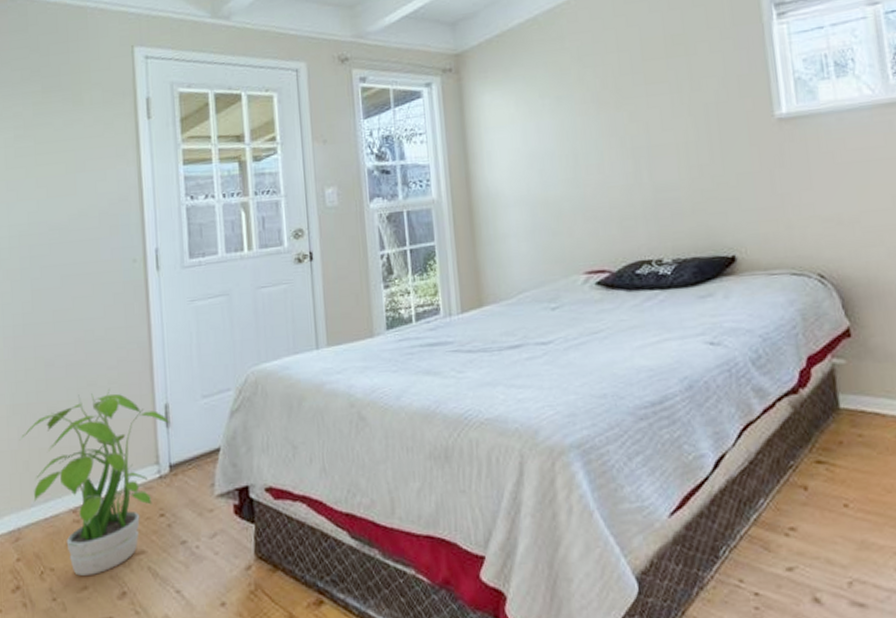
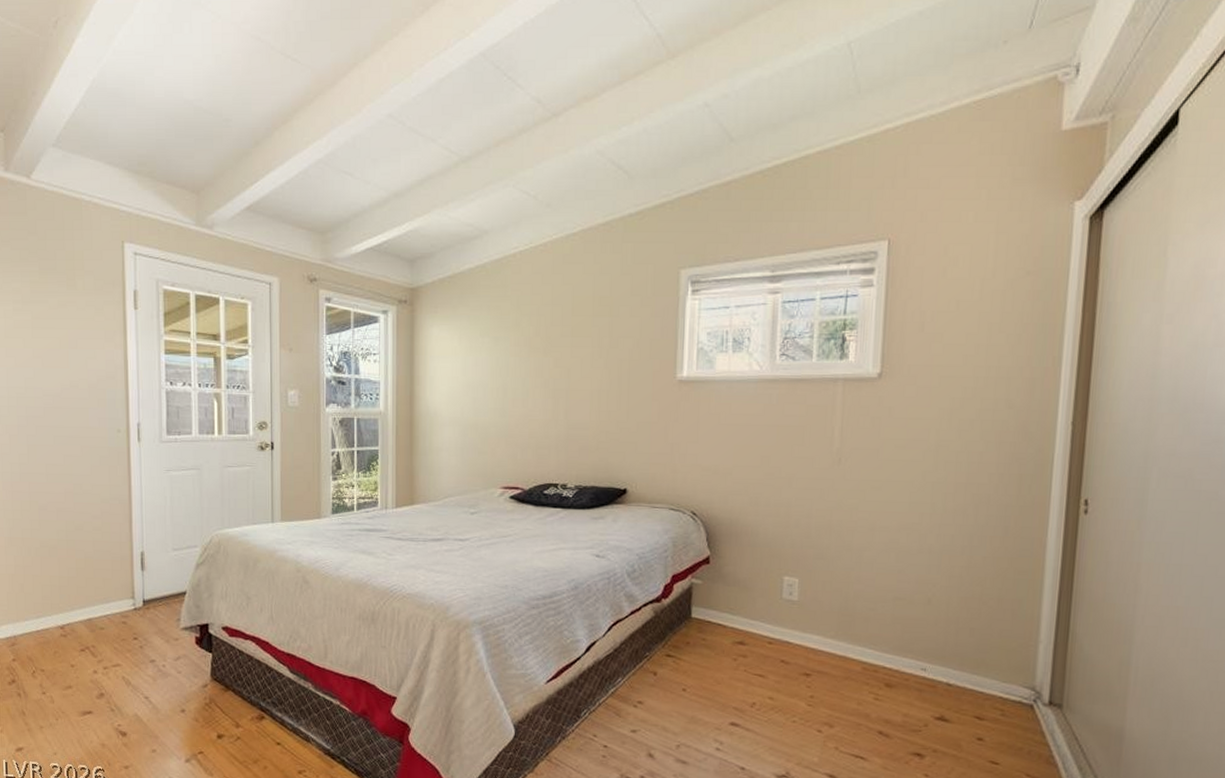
potted plant: present [19,388,170,577] -> none [15,533,145,679]

